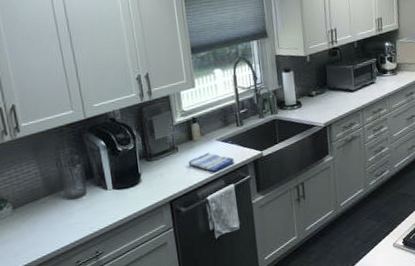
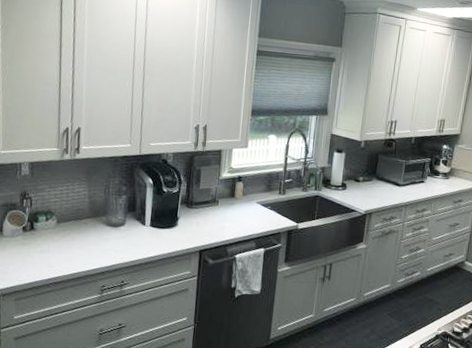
dish towel: present [188,152,234,172] -> none [225,212,269,233]

